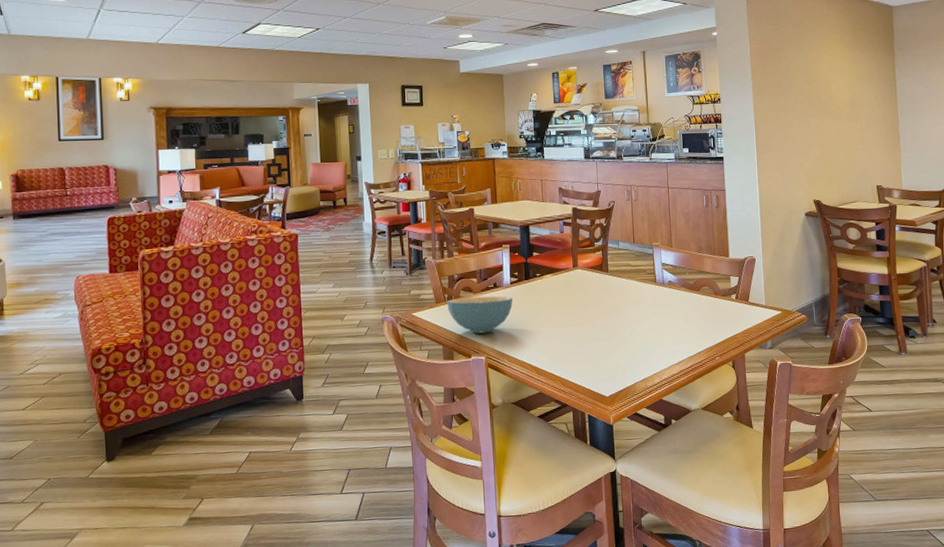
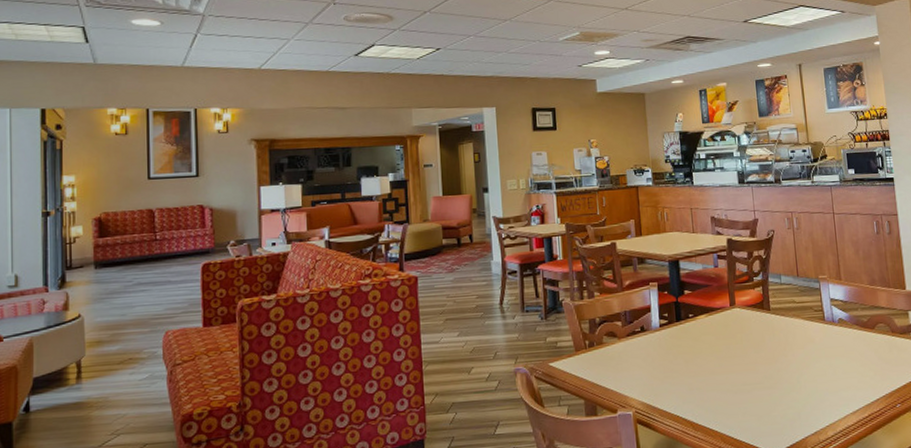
cereal bowl: present [447,296,513,334] -> none [588,341,664,385]

